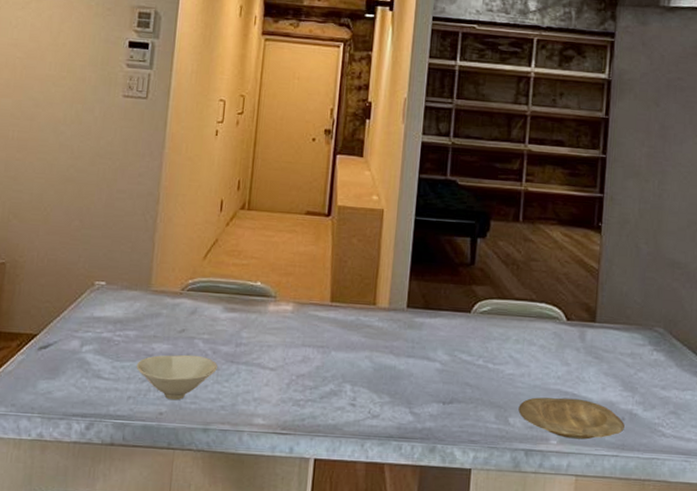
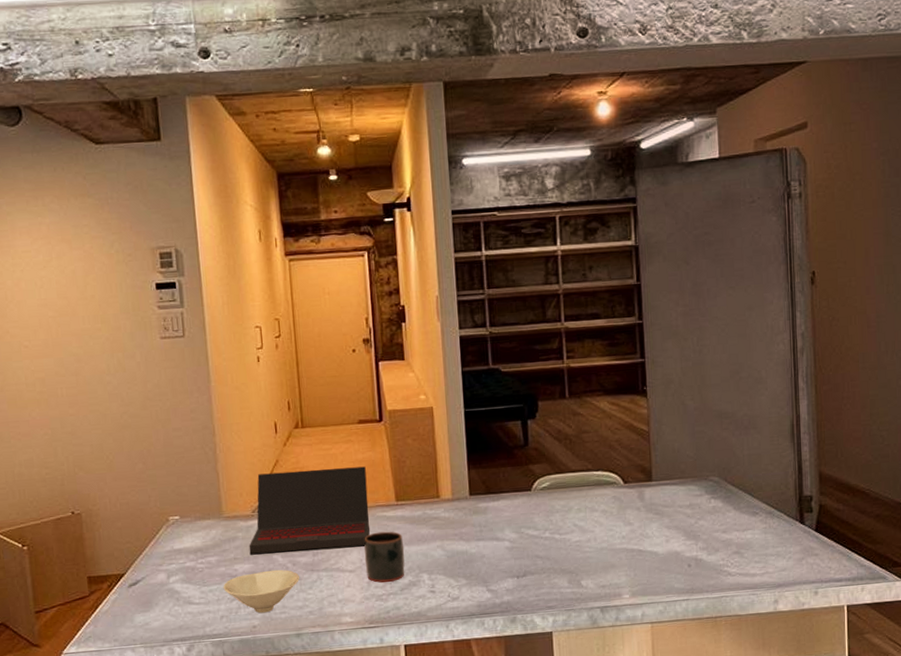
laptop: none [170,251,306,346] -> present [249,466,370,555]
mug: none [287,331,331,387] -> present [364,531,405,583]
plate: present [518,397,626,440] -> none [589,553,693,591]

